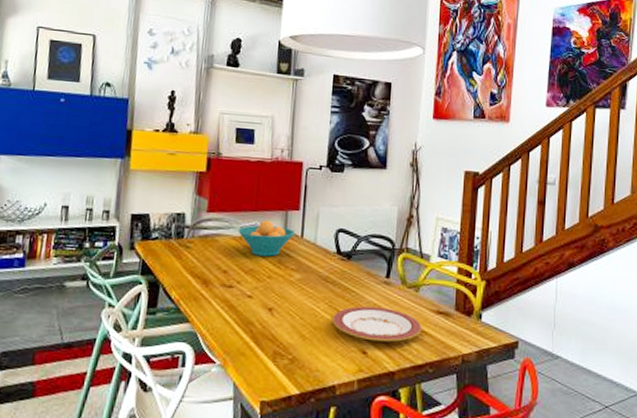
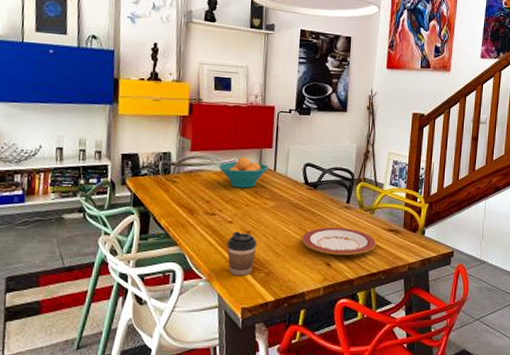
coffee cup: none [245,308,280,362] -> present [227,231,257,276]

